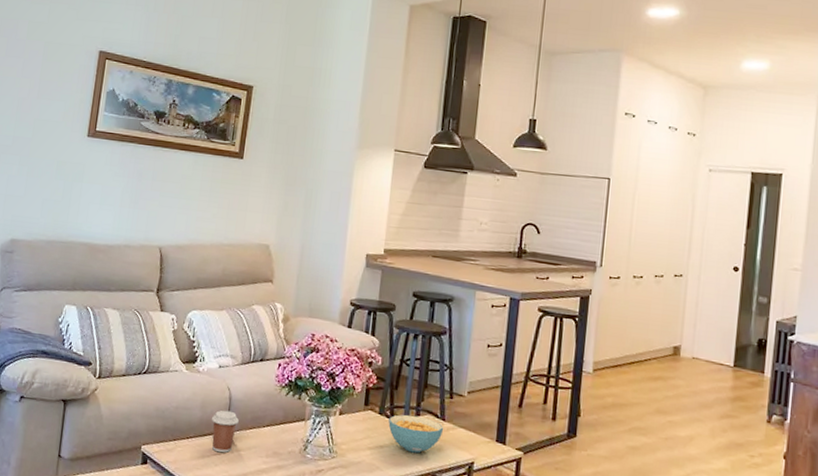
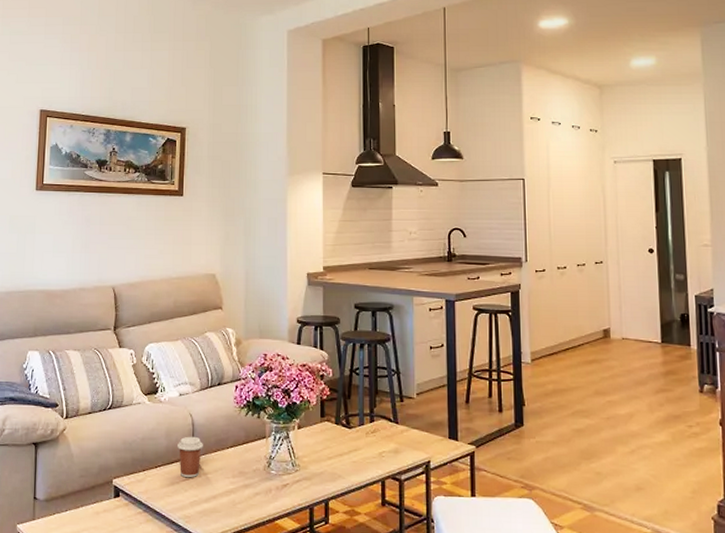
cereal bowl: present [388,414,443,454] -> none [345,421,397,458]

